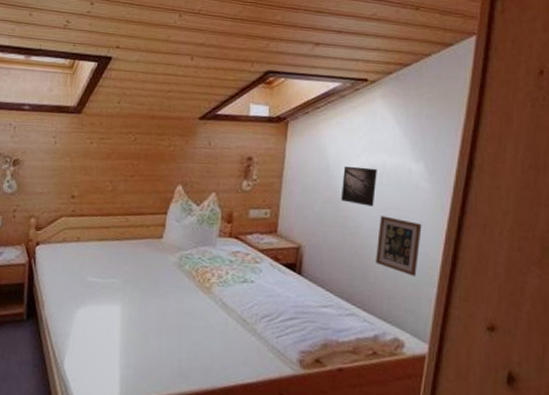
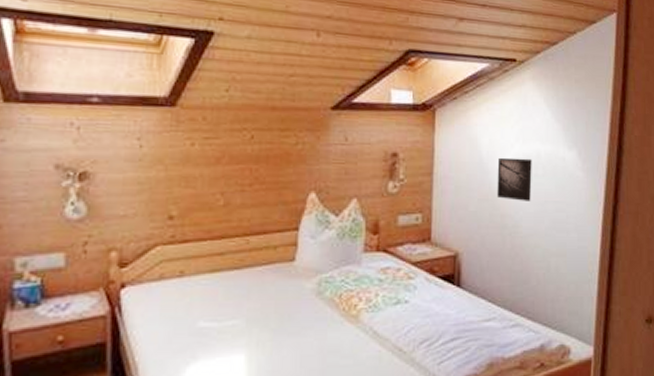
picture frame: present [376,215,422,276] -> none [537,211,580,274]

